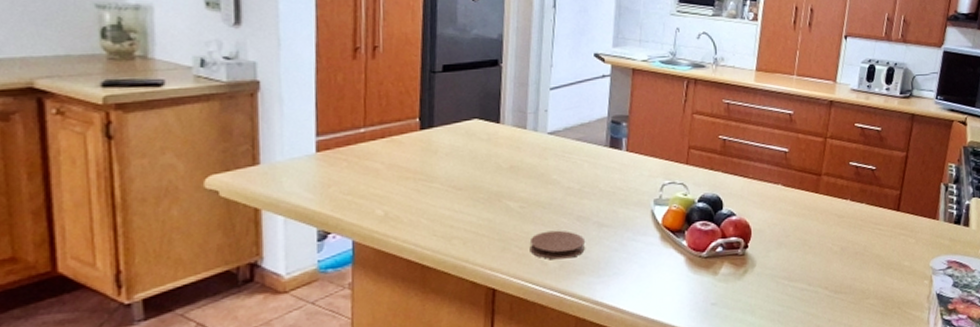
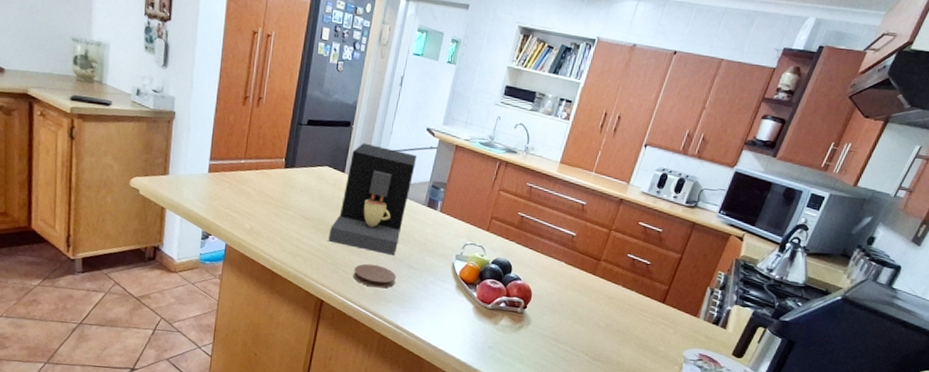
coffee maker: none [490,82,588,216] -> present [328,143,417,257]

